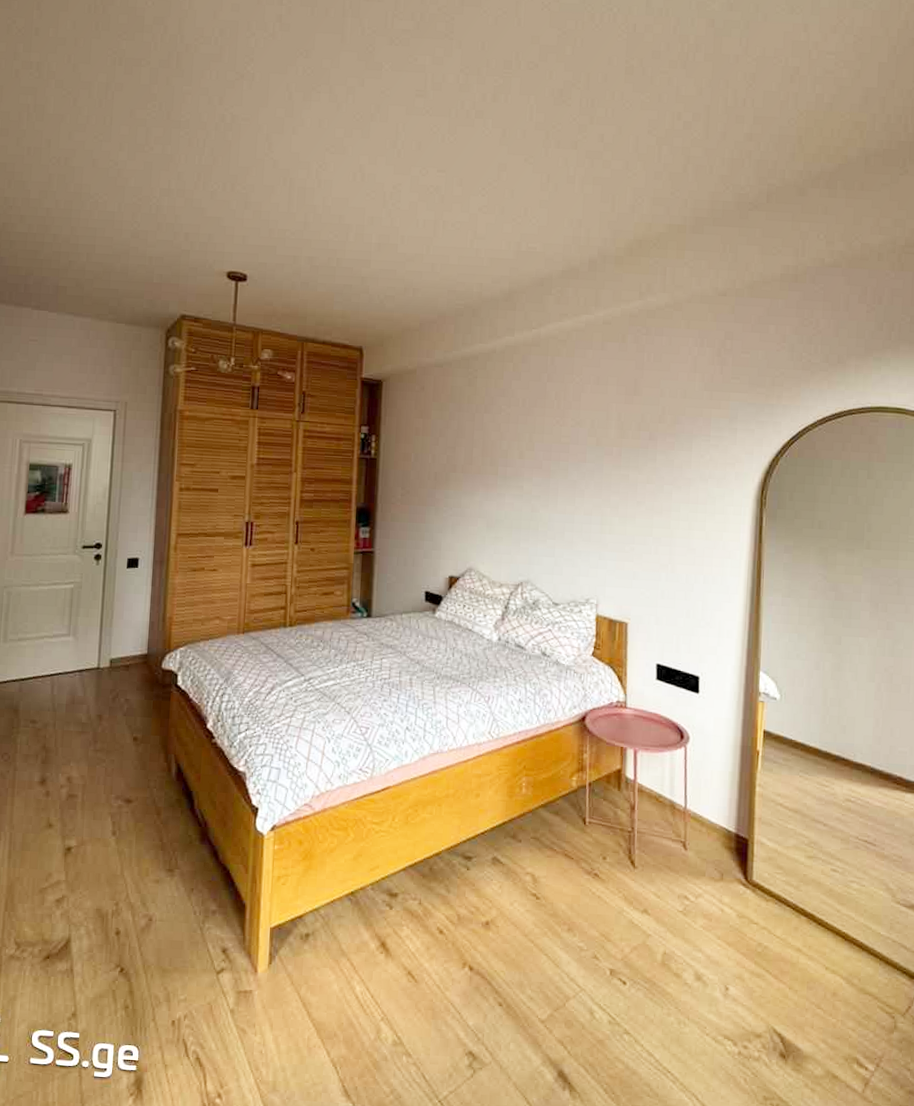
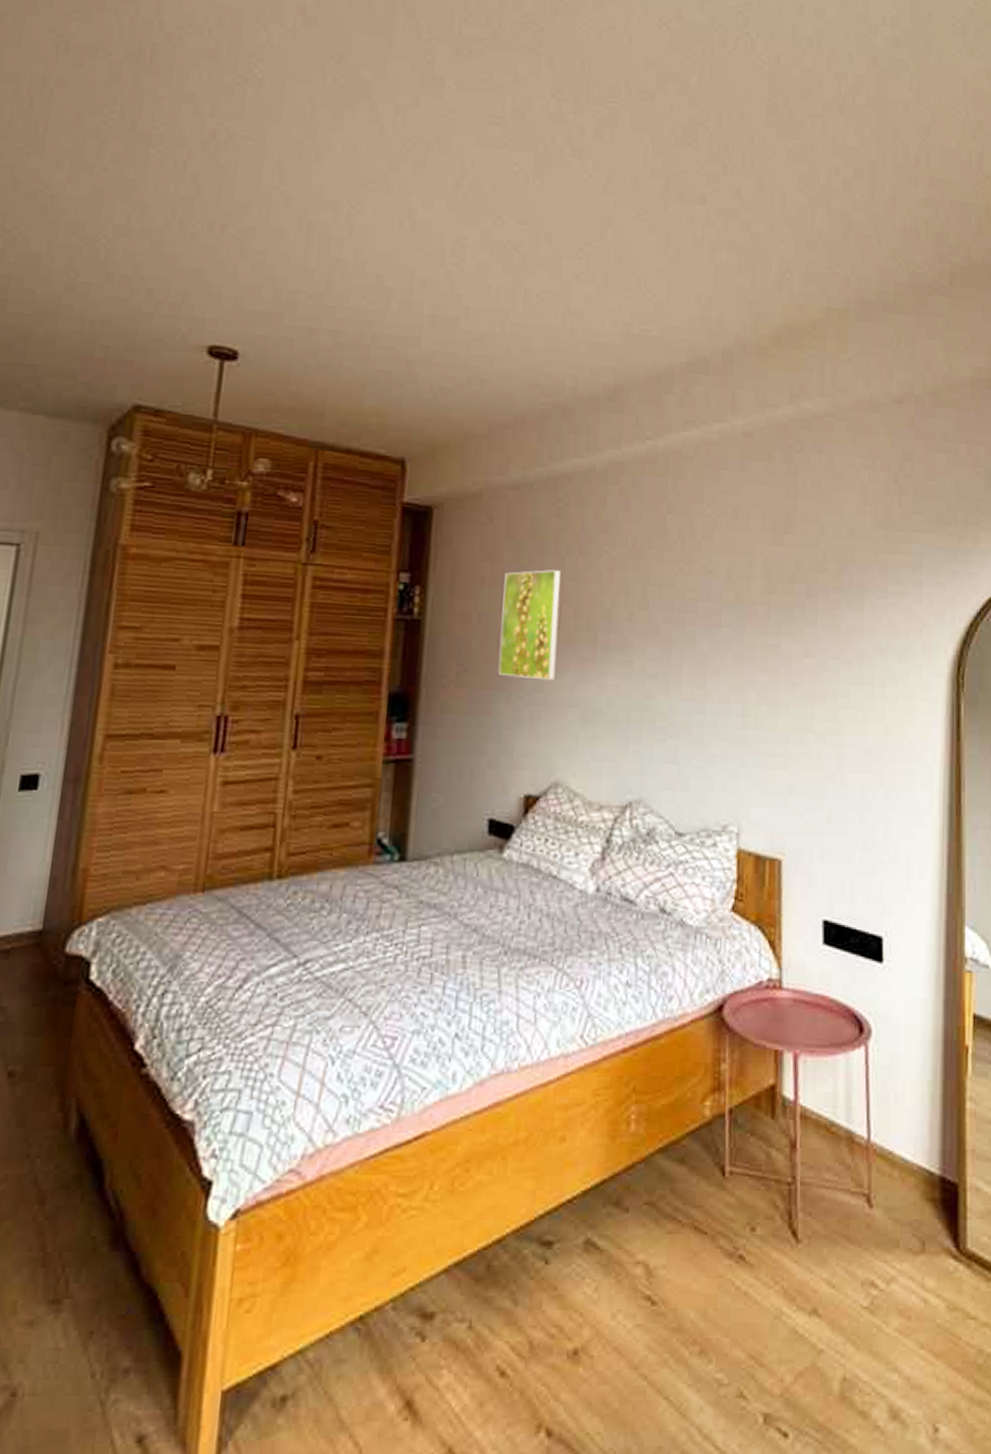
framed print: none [429,423,472,500] -> present [498,570,562,681]

